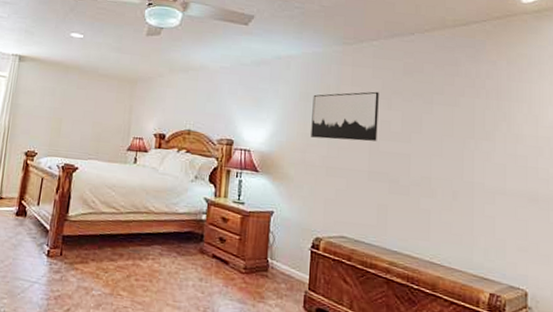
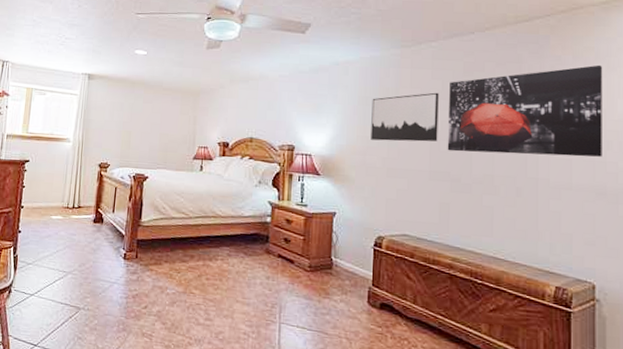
wall art: none [386,71,535,163] -> present [447,64,603,157]

